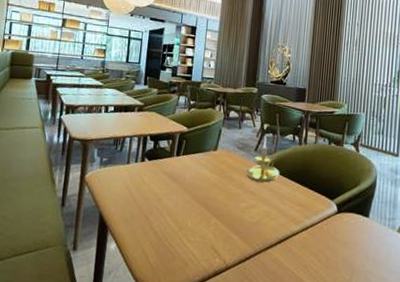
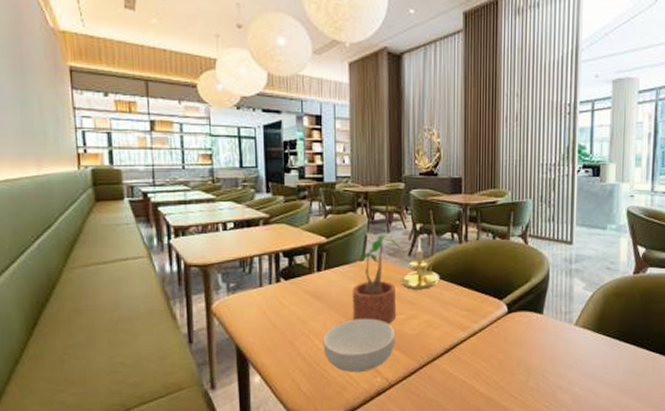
cereal bowl: none [172,202,237,252] -> present [323,318,396,373]
potted plant: none [201,130,252,210] -> present [352,234,405,324]

